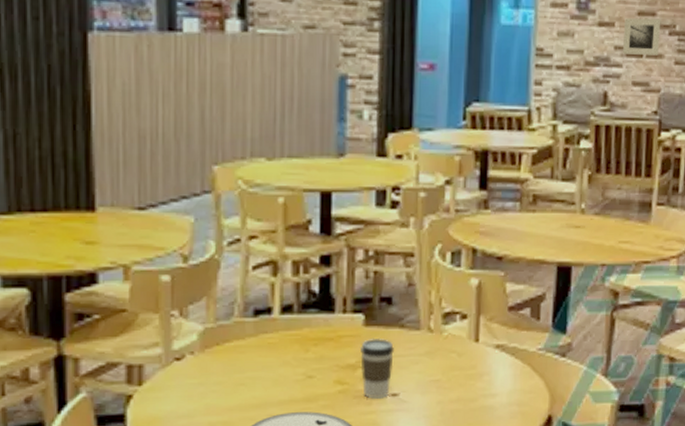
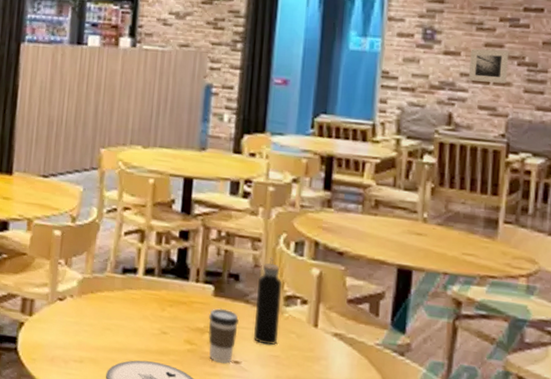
water bottle: none [411,272,440,370] -> present [253,257,283,345]

